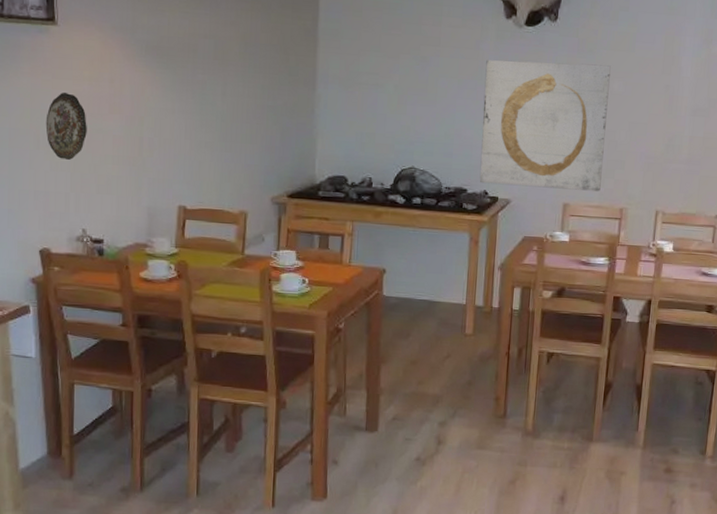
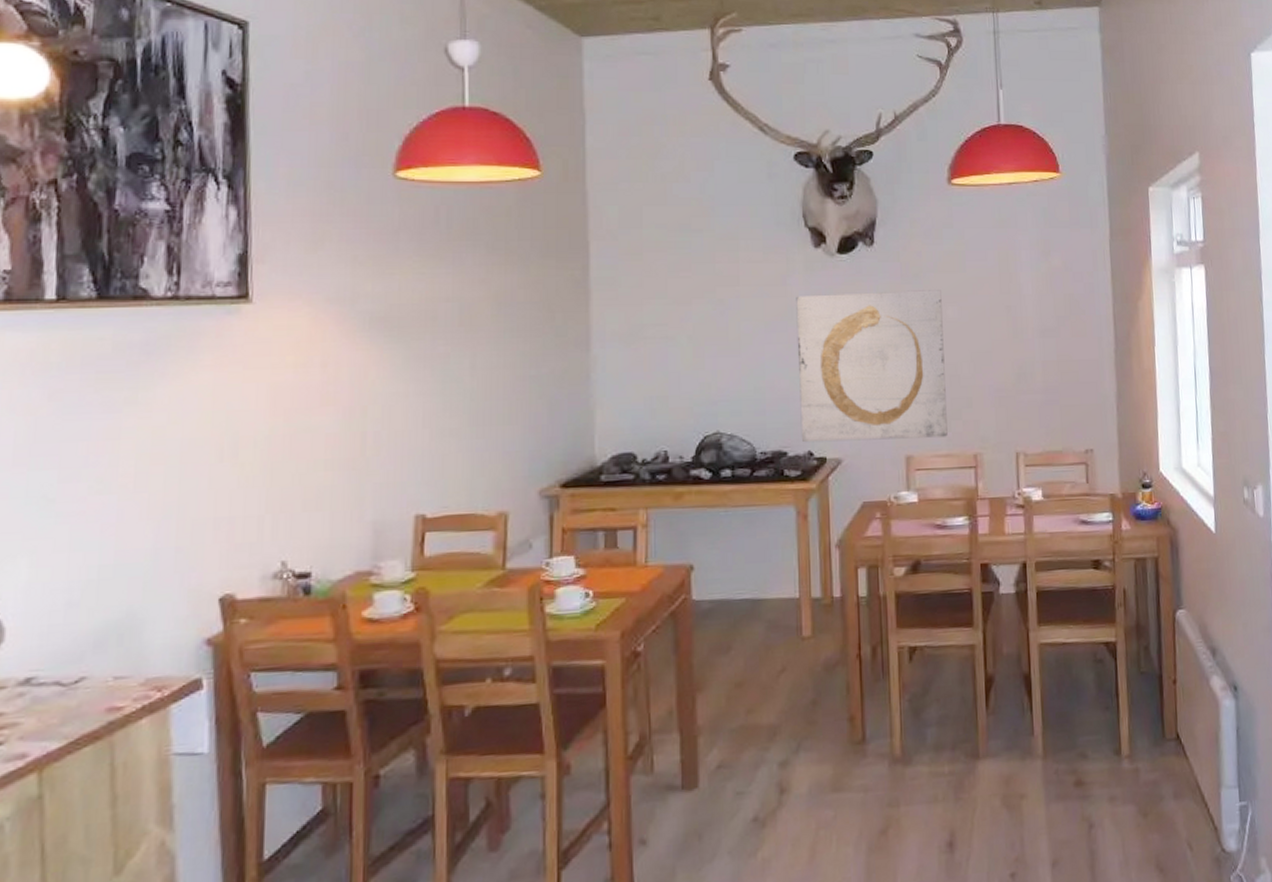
decorative plate: present [45,92,87,160] -> none [232,384,290,472]

